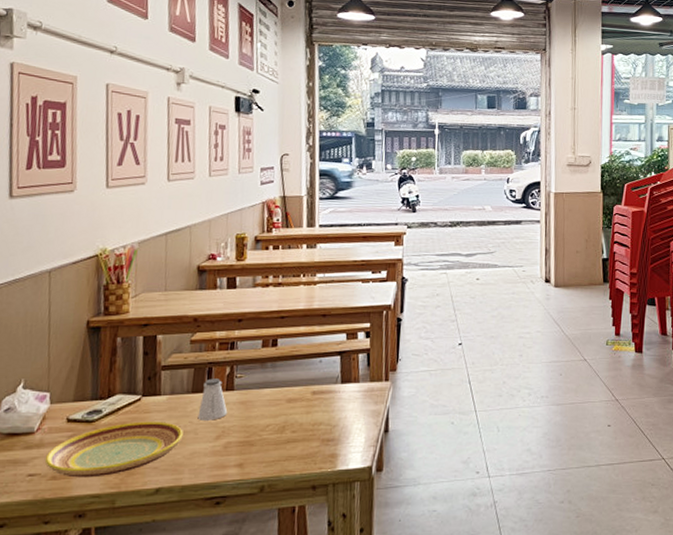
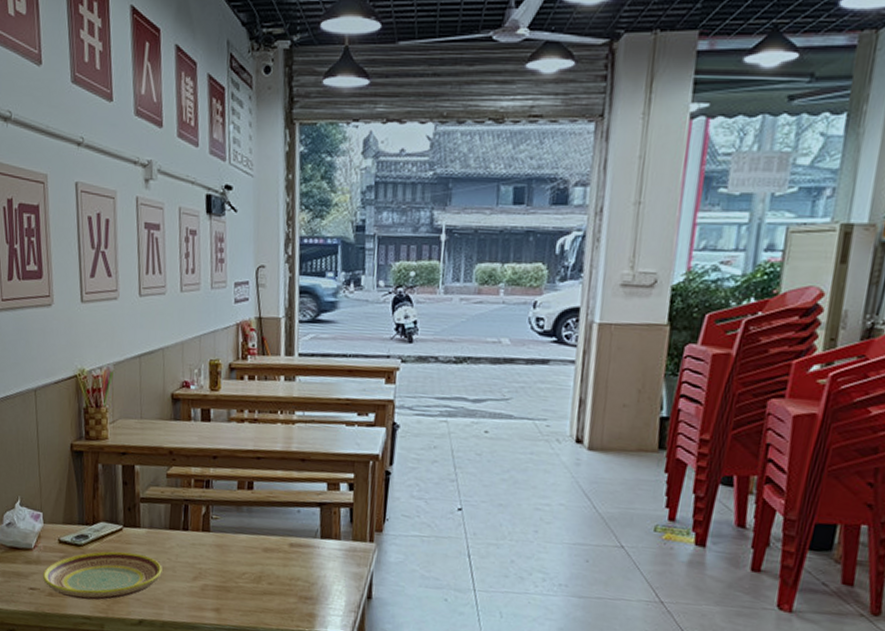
saltshaker: present [197,378,228,421] -> none [175,516,204,561]

